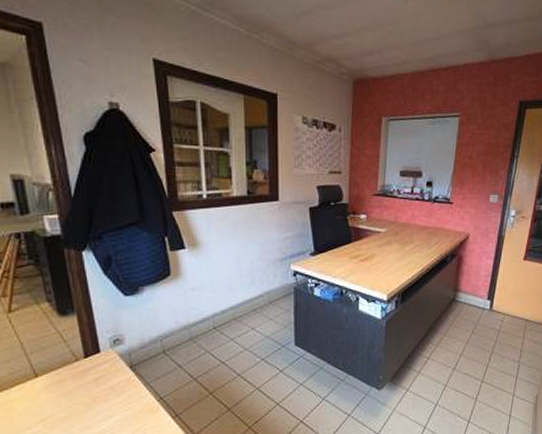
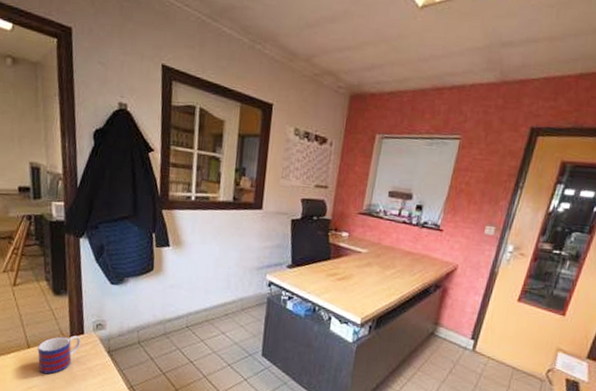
mug: none [47,356,99,402] -> present [37,335,82,374]

